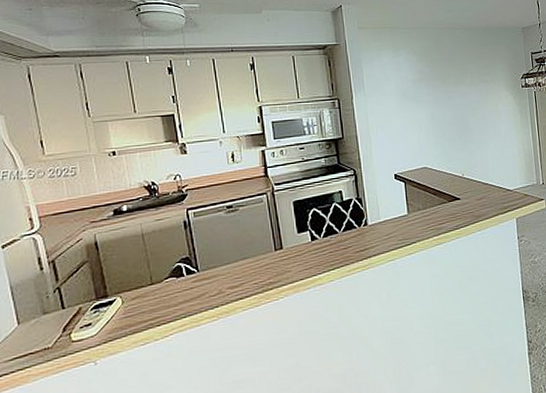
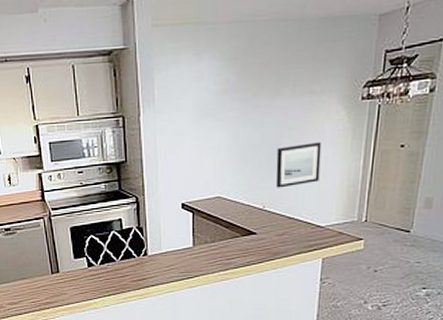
wall art: none [466,119,502,158] -> present [275,141,322,188]

